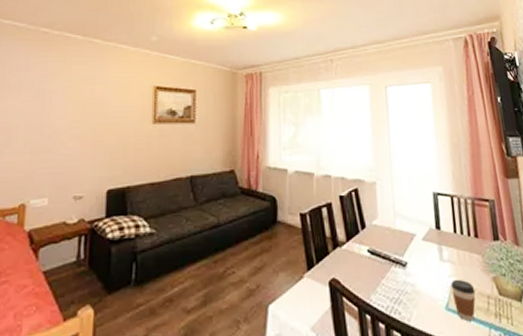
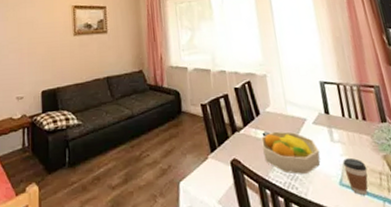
fruit bowl: none [365,247,428,297] -> present [261,131,321,174]

